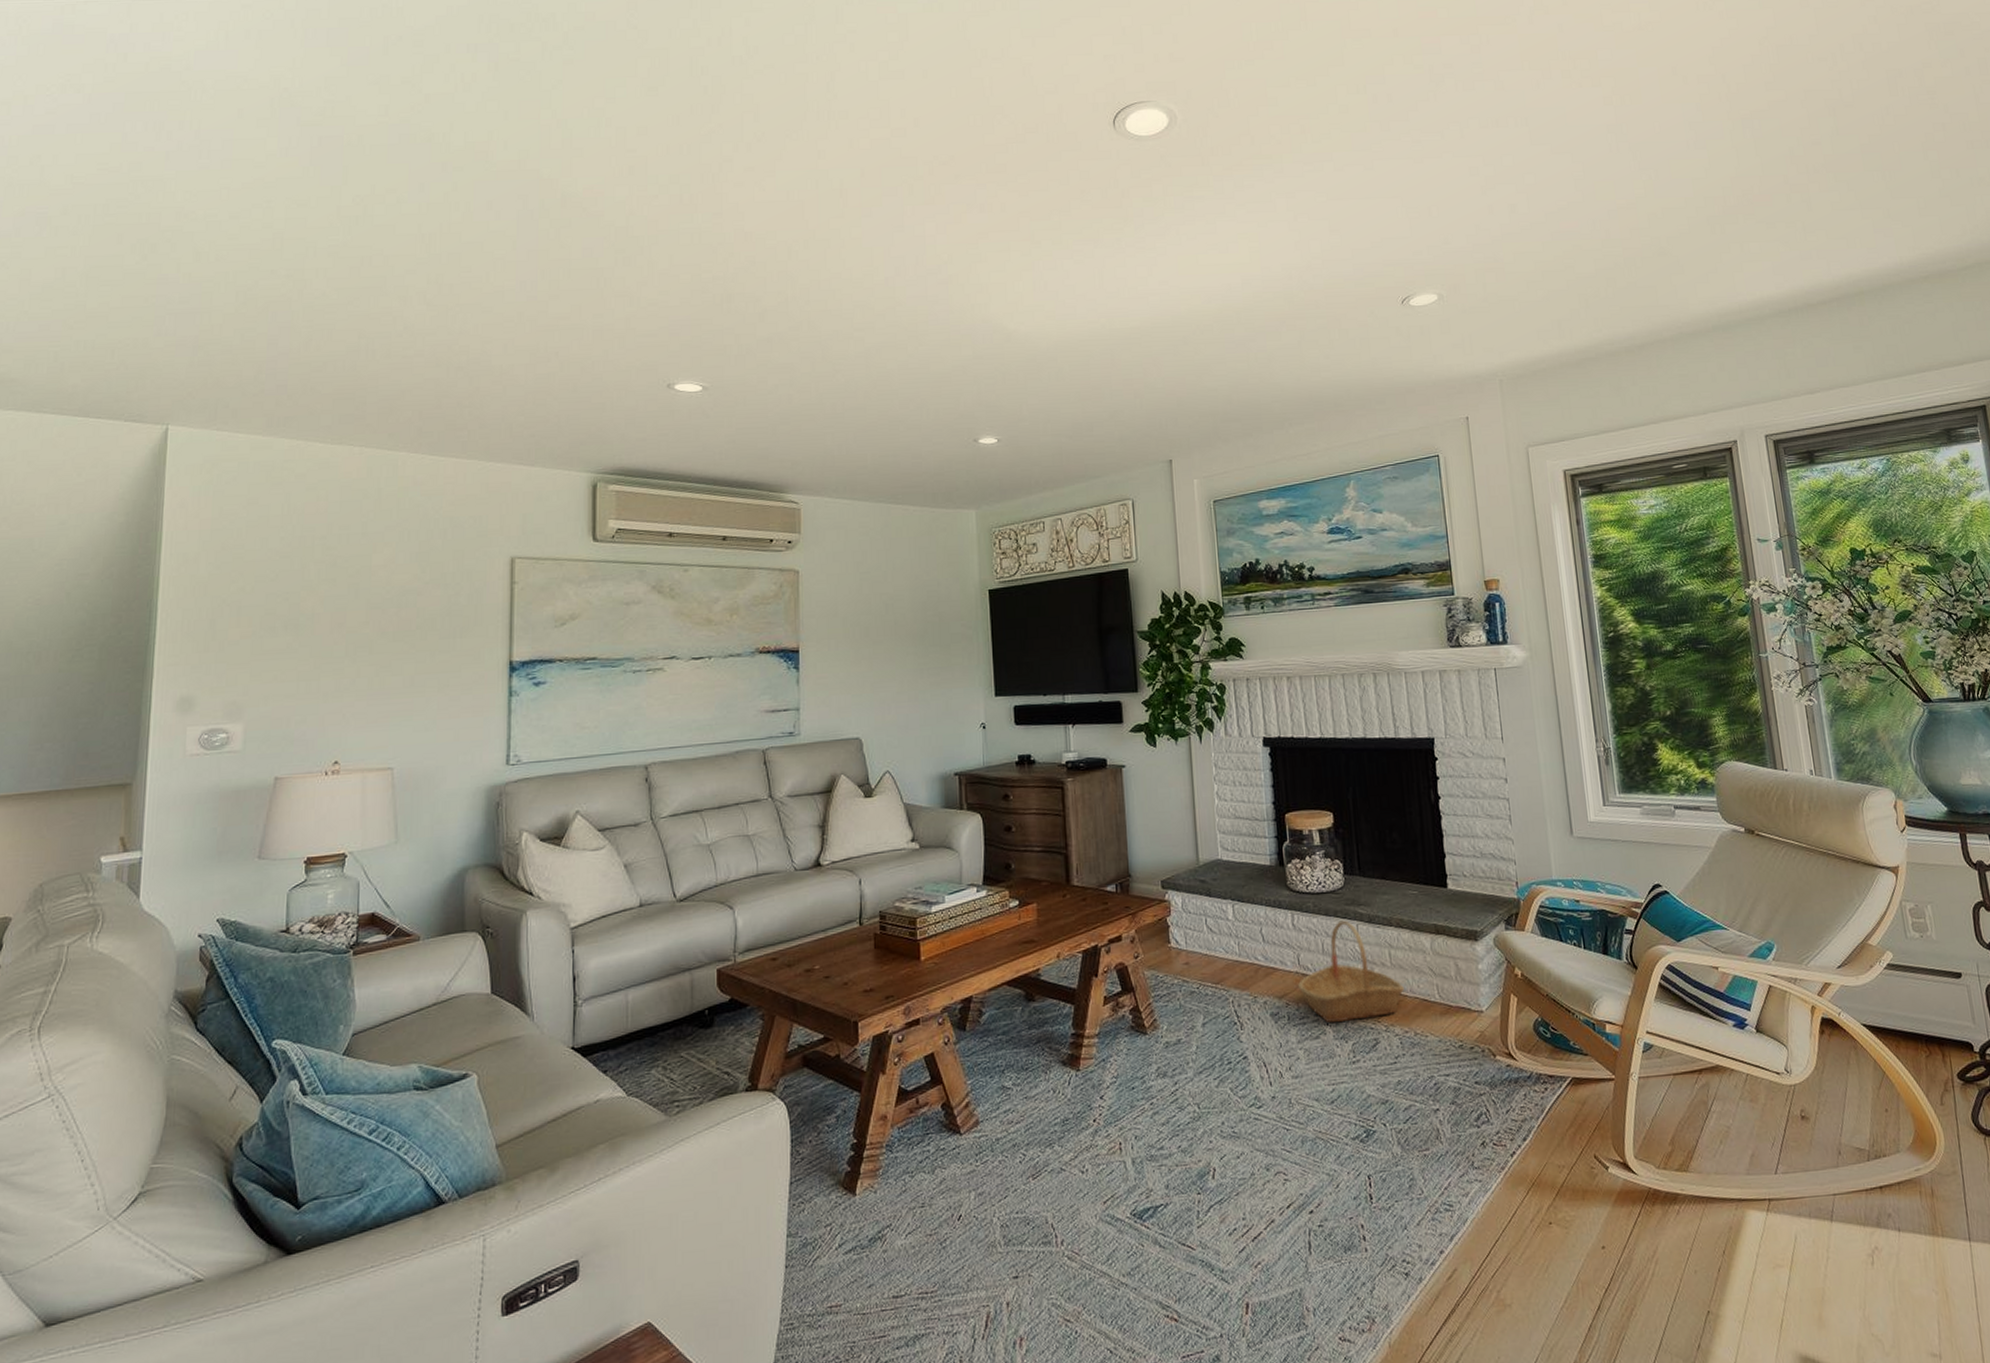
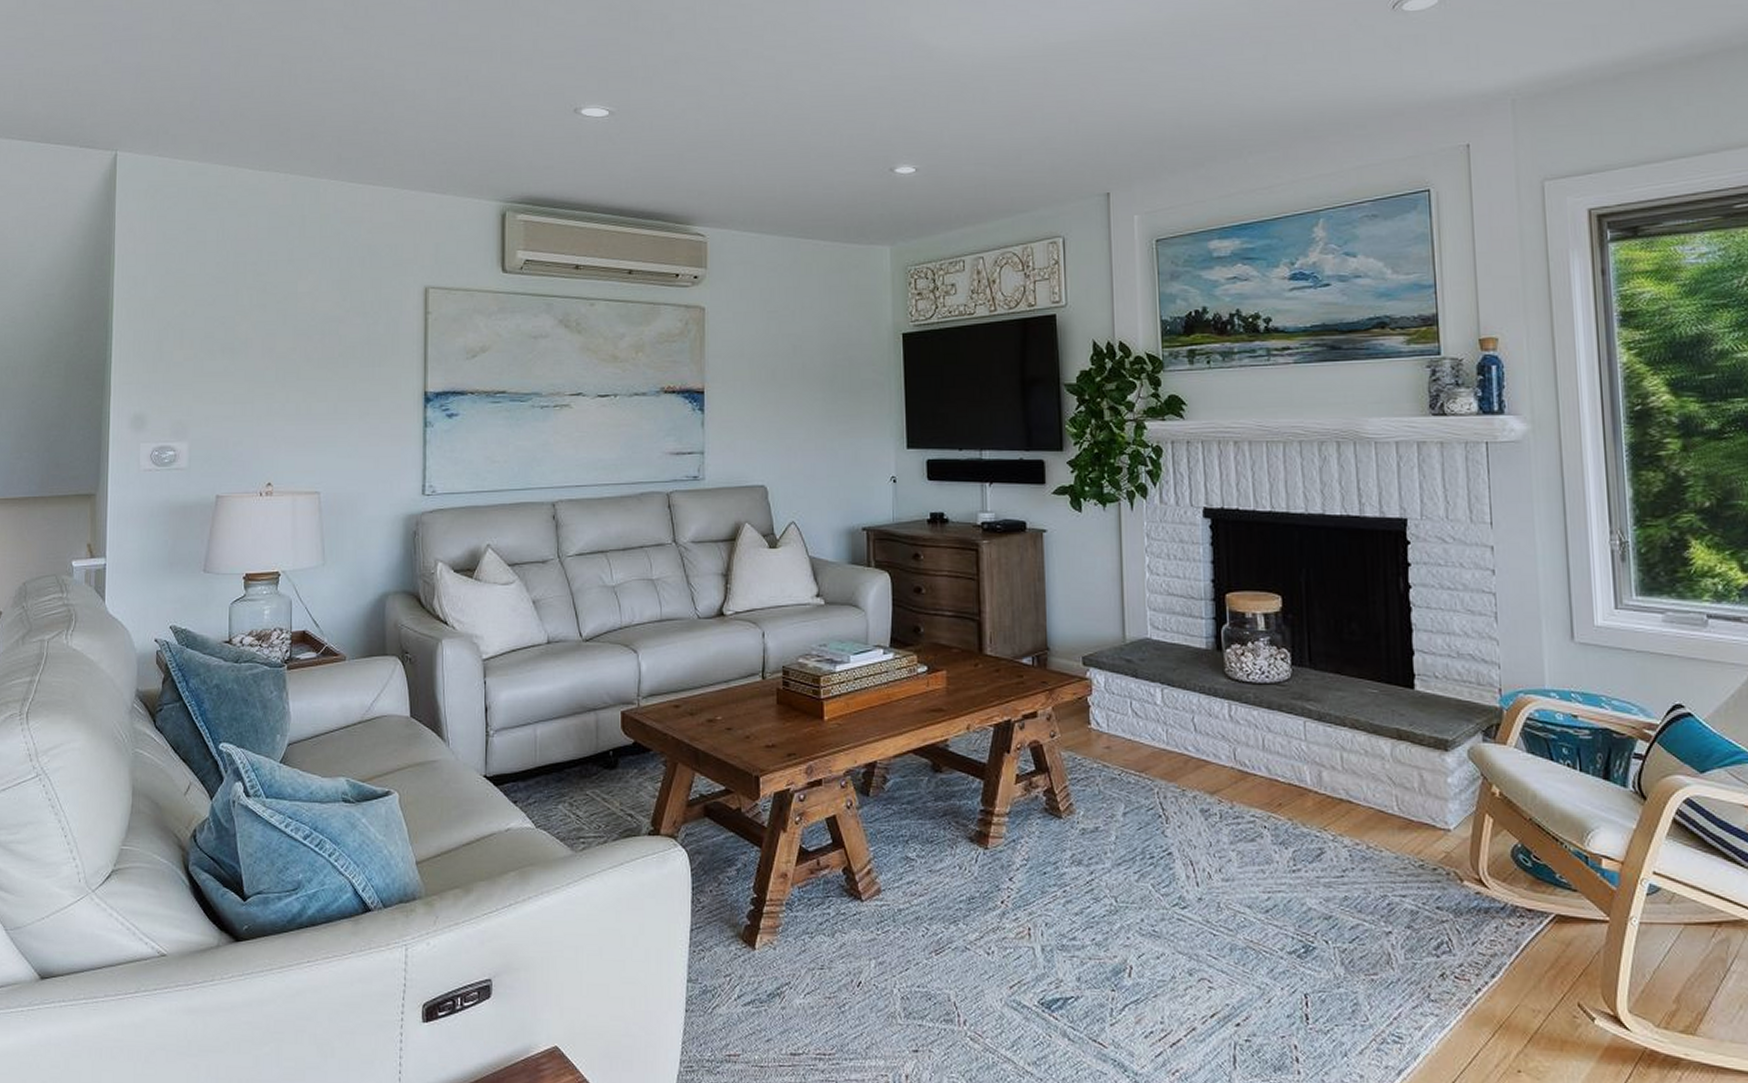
basket: present [1298,920,1405,1023] -> none [1233,715,1358,827]

